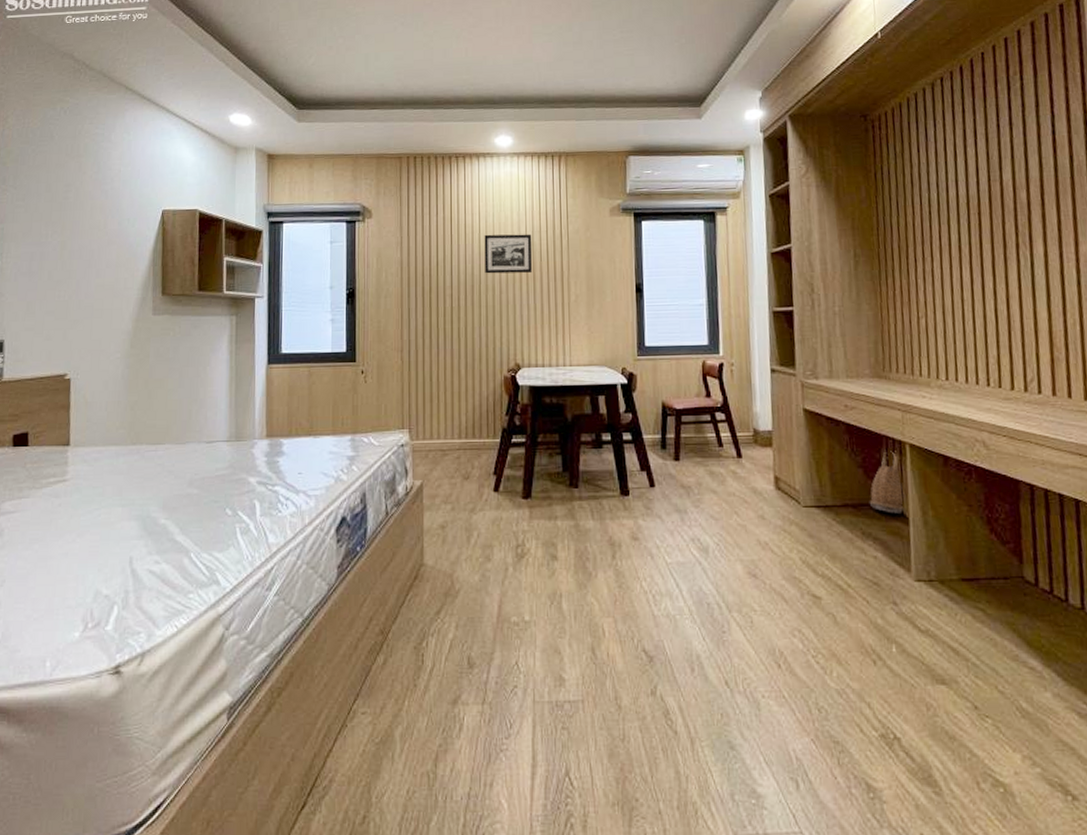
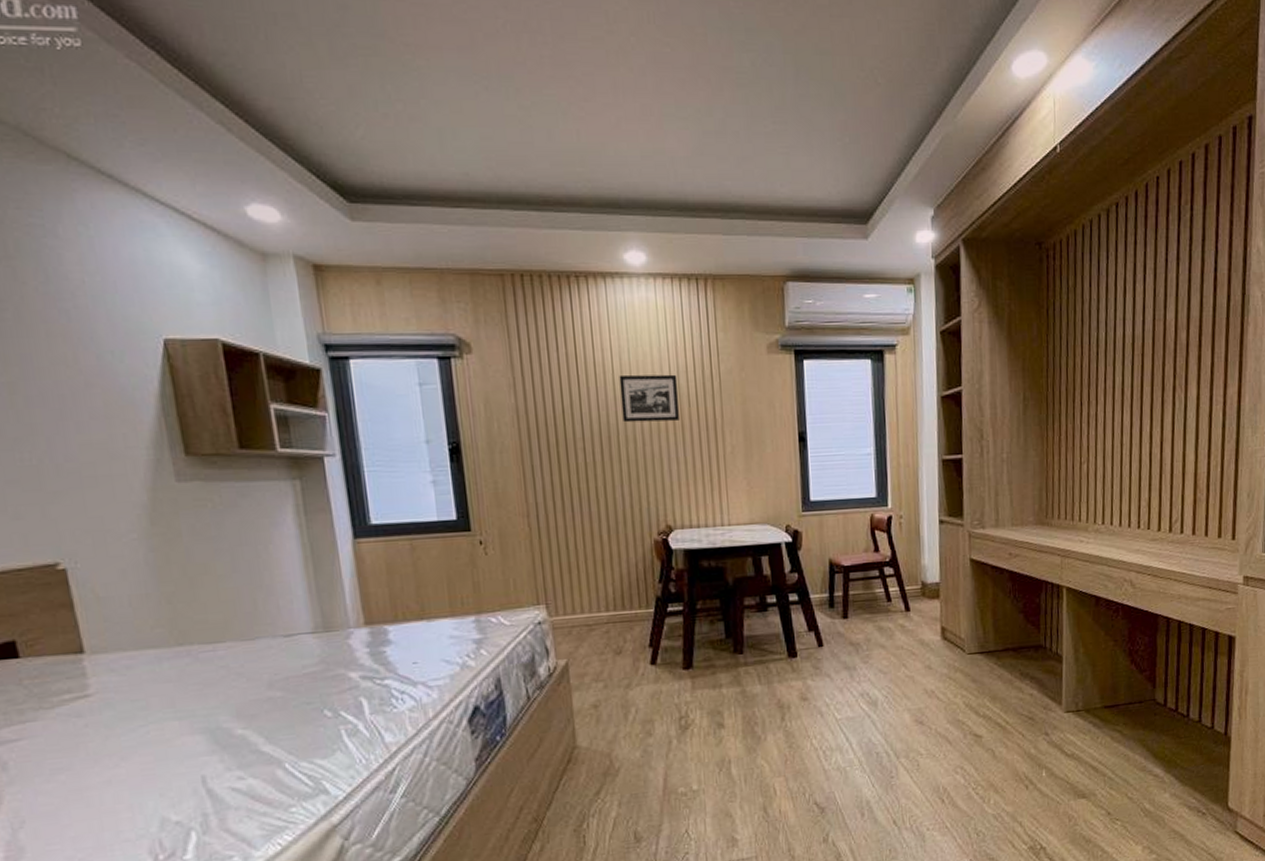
basket: present [869,451,904,514] -> none [1028,595,1059,654]

